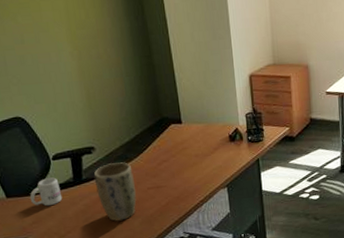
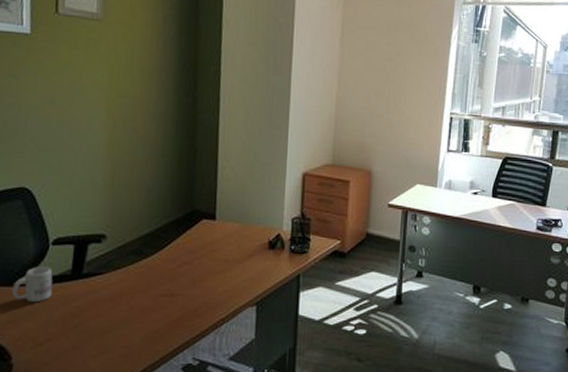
plant pot: present [93,162,137,222] -> none [96,258,147,333]

